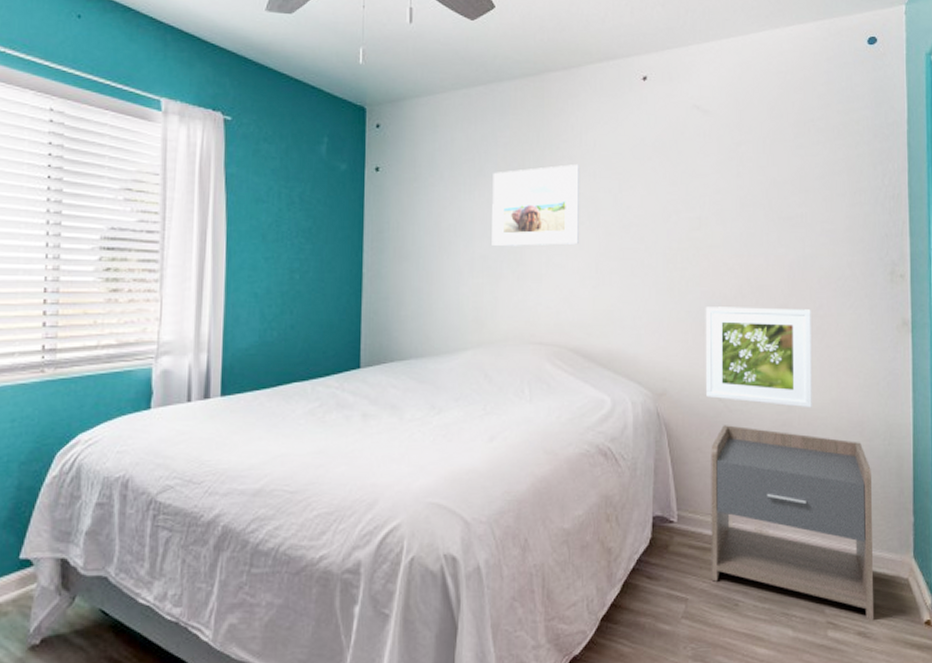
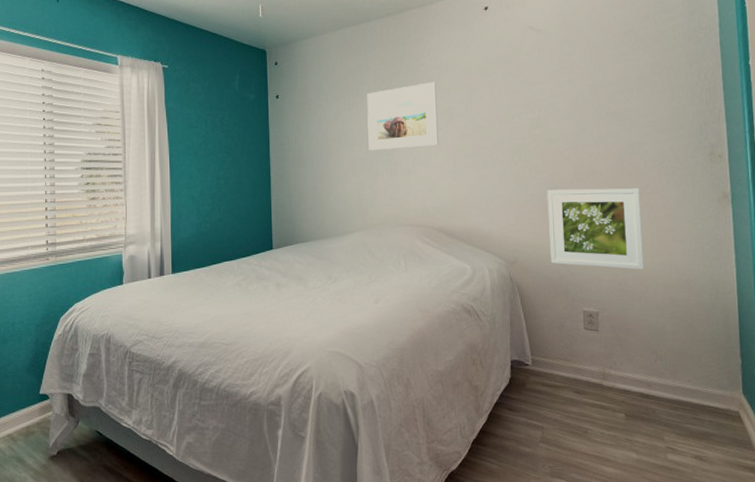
nightstand: present [711,425,873,621] -> none [557,286,708,447]

